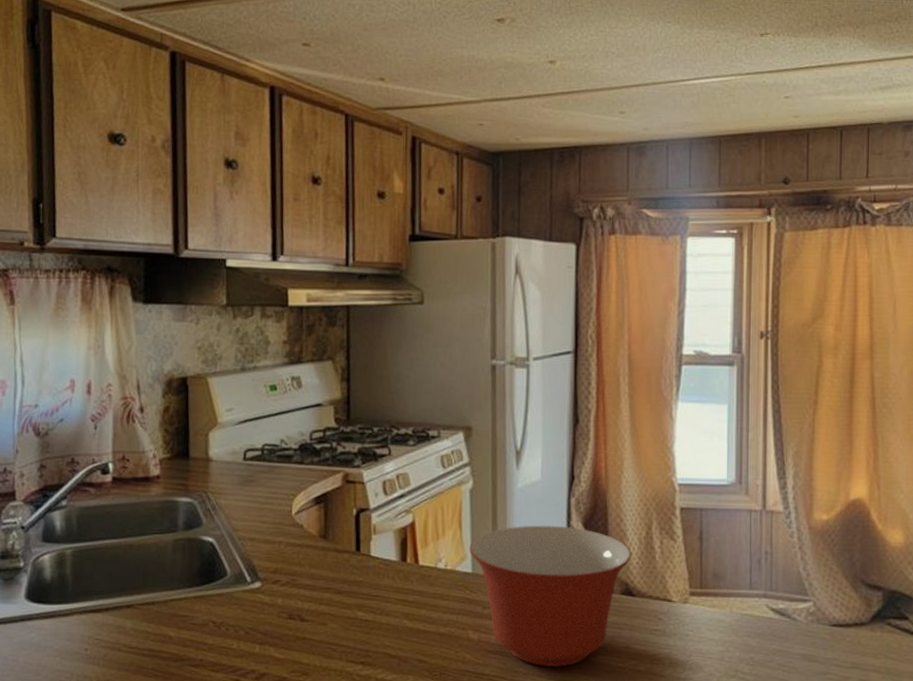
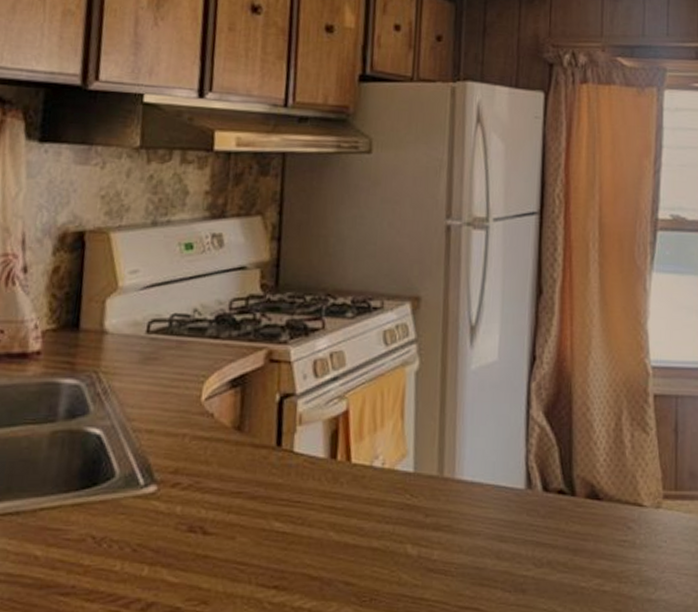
mixing bowl: present [469,525,632,667] -> none [412,414,599,588]

